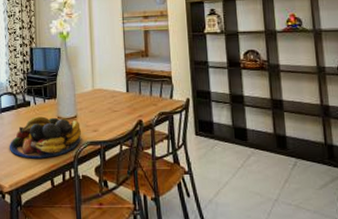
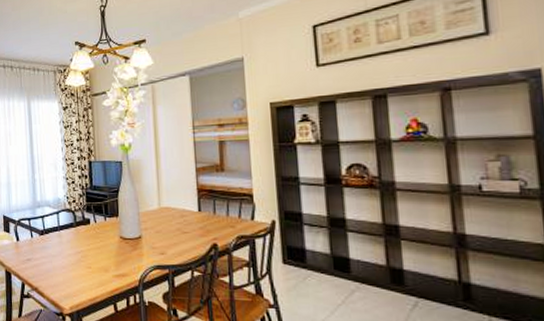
fruit bowl: present [9,116,82,159] -> none [68,236,147,281]

